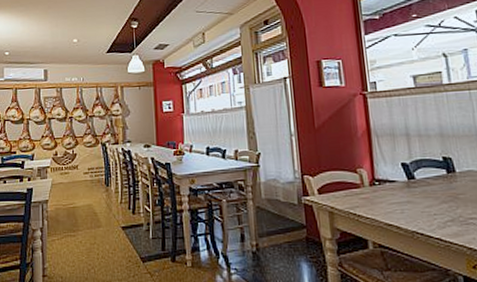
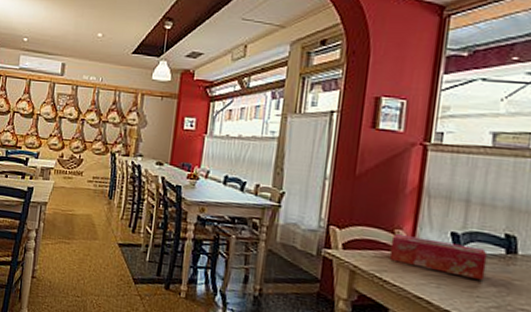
tissue box: none [355,172,436,200] -> present [389,234,488,280]

